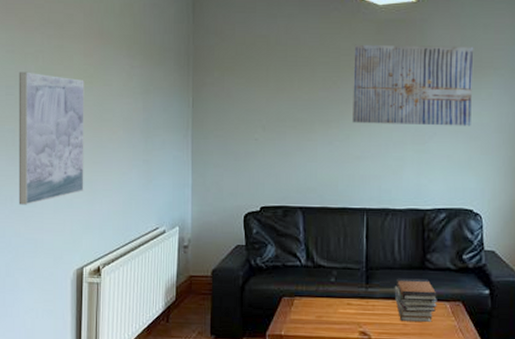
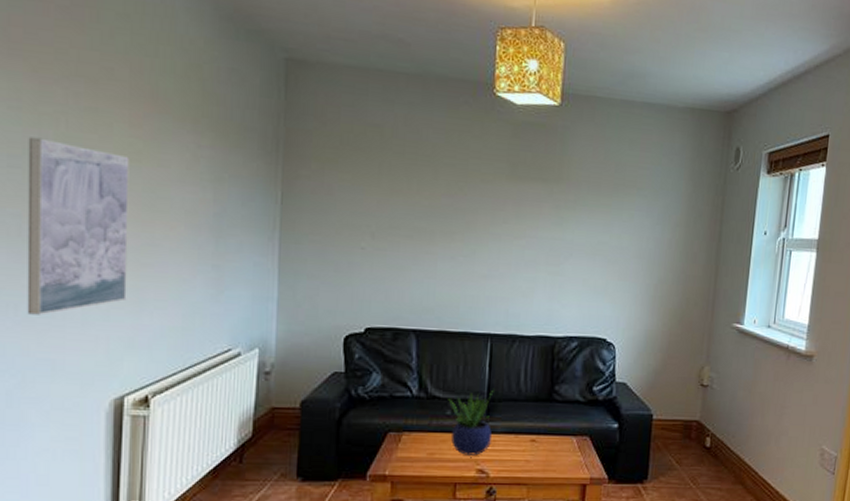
potted plant: none [332,260,372,319] -> present [448,391,494,456]
wall art: present [353,44,474,126] -> none [480,146,618,249]
book stack: present [394,278,438,323] -> none [517,411,565,459]

